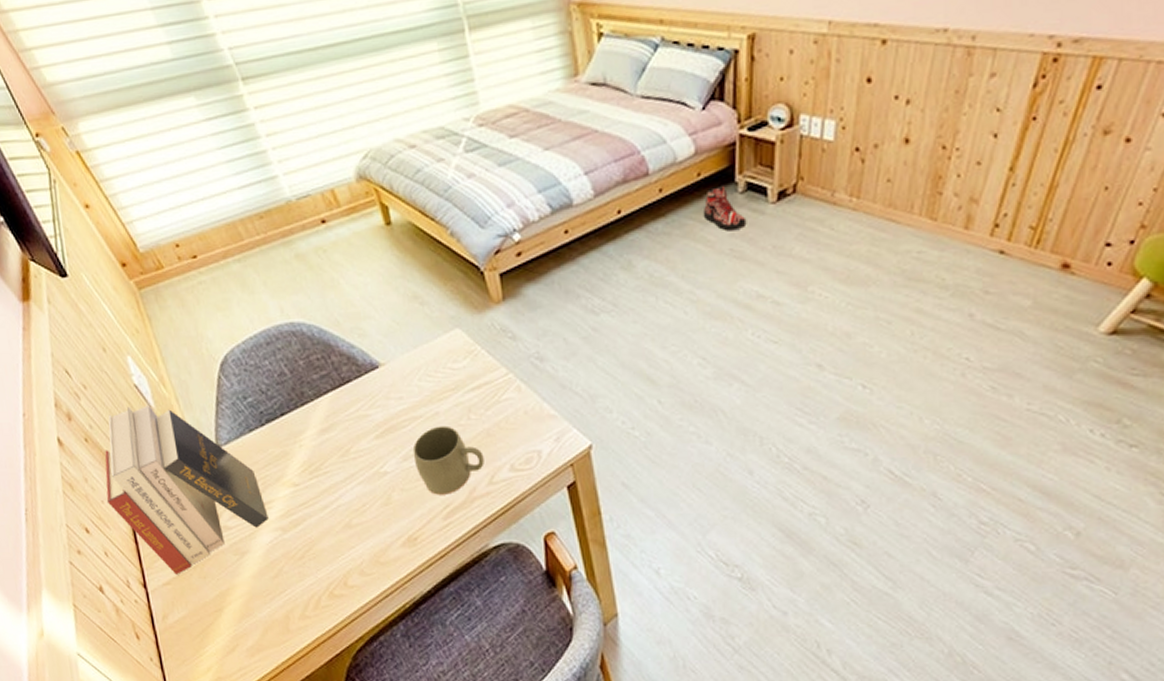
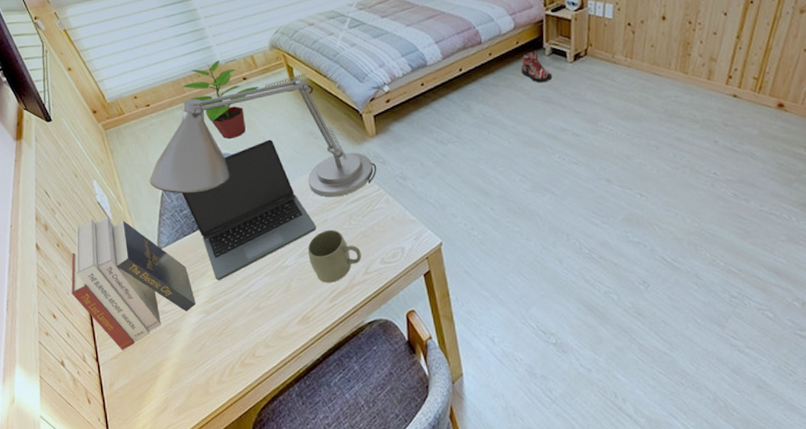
desk lamp: none [201,214,505,384] -> present [149,72,377,198]
potted plant: none [240,196,344,303] -> present [183,60,259,139]
laptop: none [244,304,424,489] -> present [181,139,316,280]

